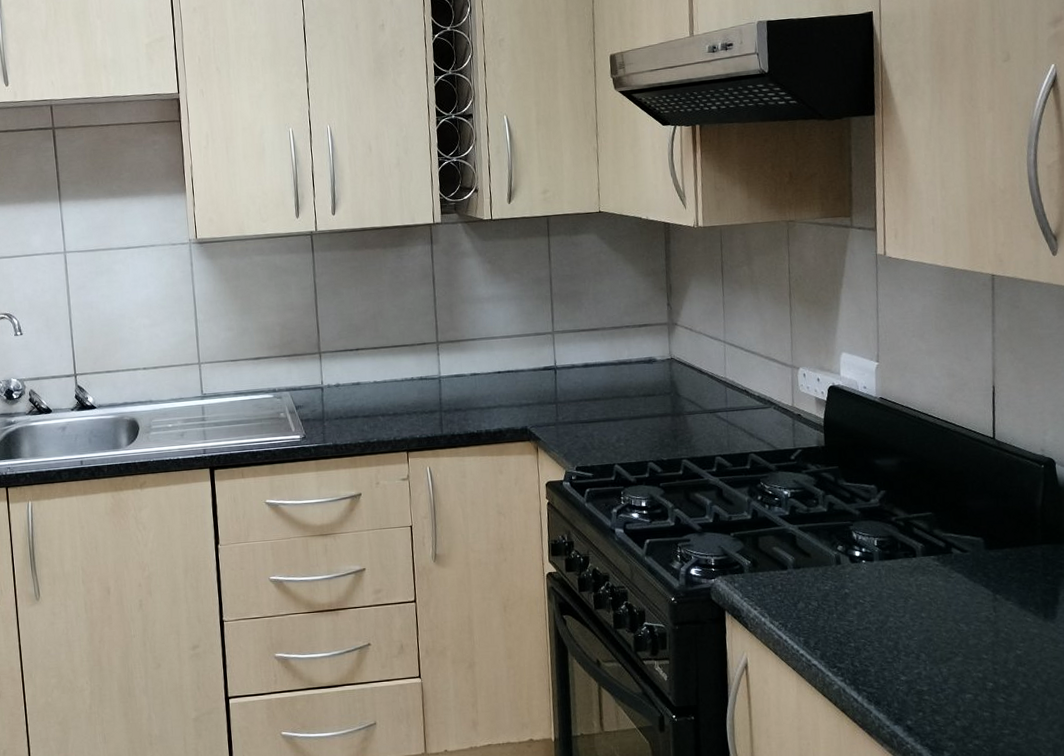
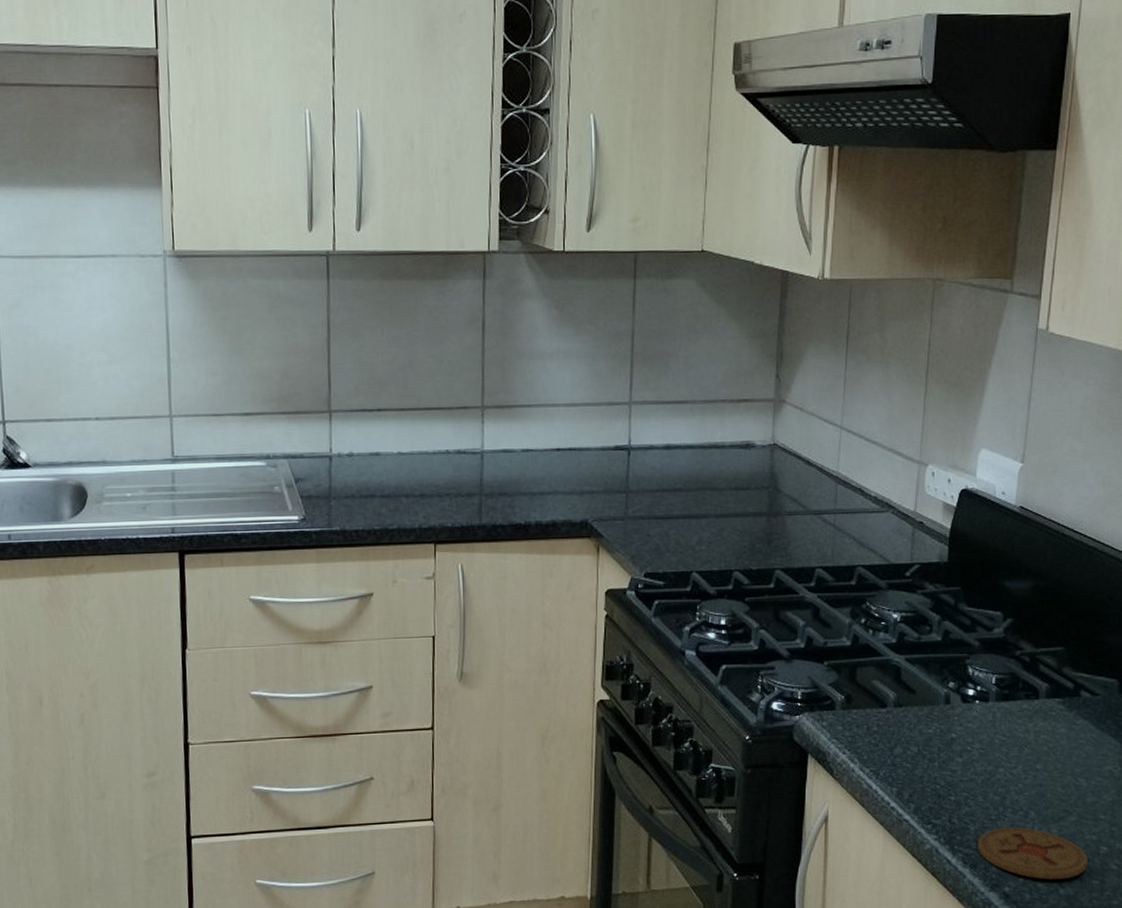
coaster: none [878,668,978,713] -> present [977,827,1088,880]

